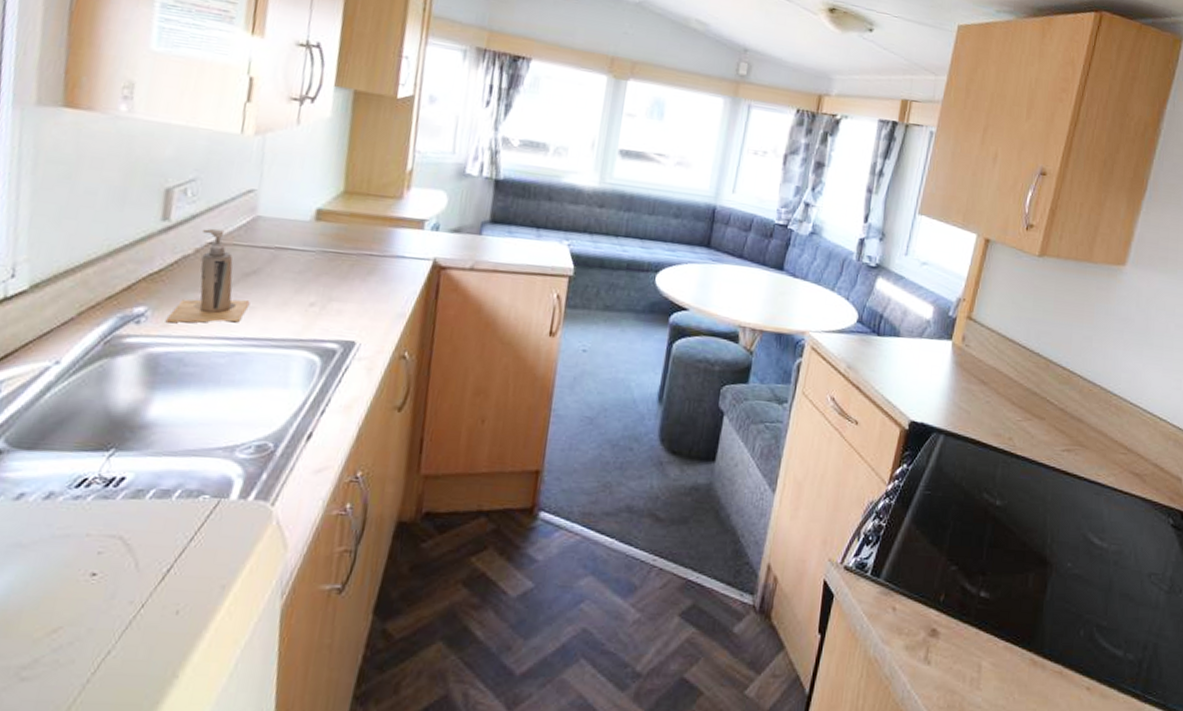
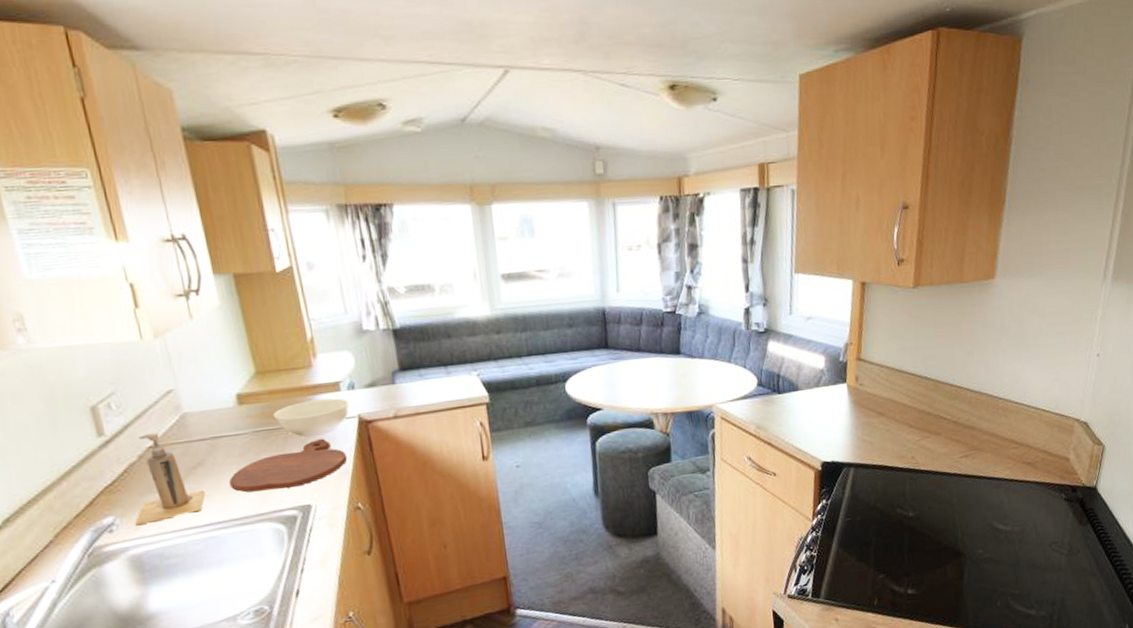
cutting board: none [278,273,409,319] -> present [229,438,347,492]
bowl: none [347,231,429,271] -> present [273,398,350,438]

